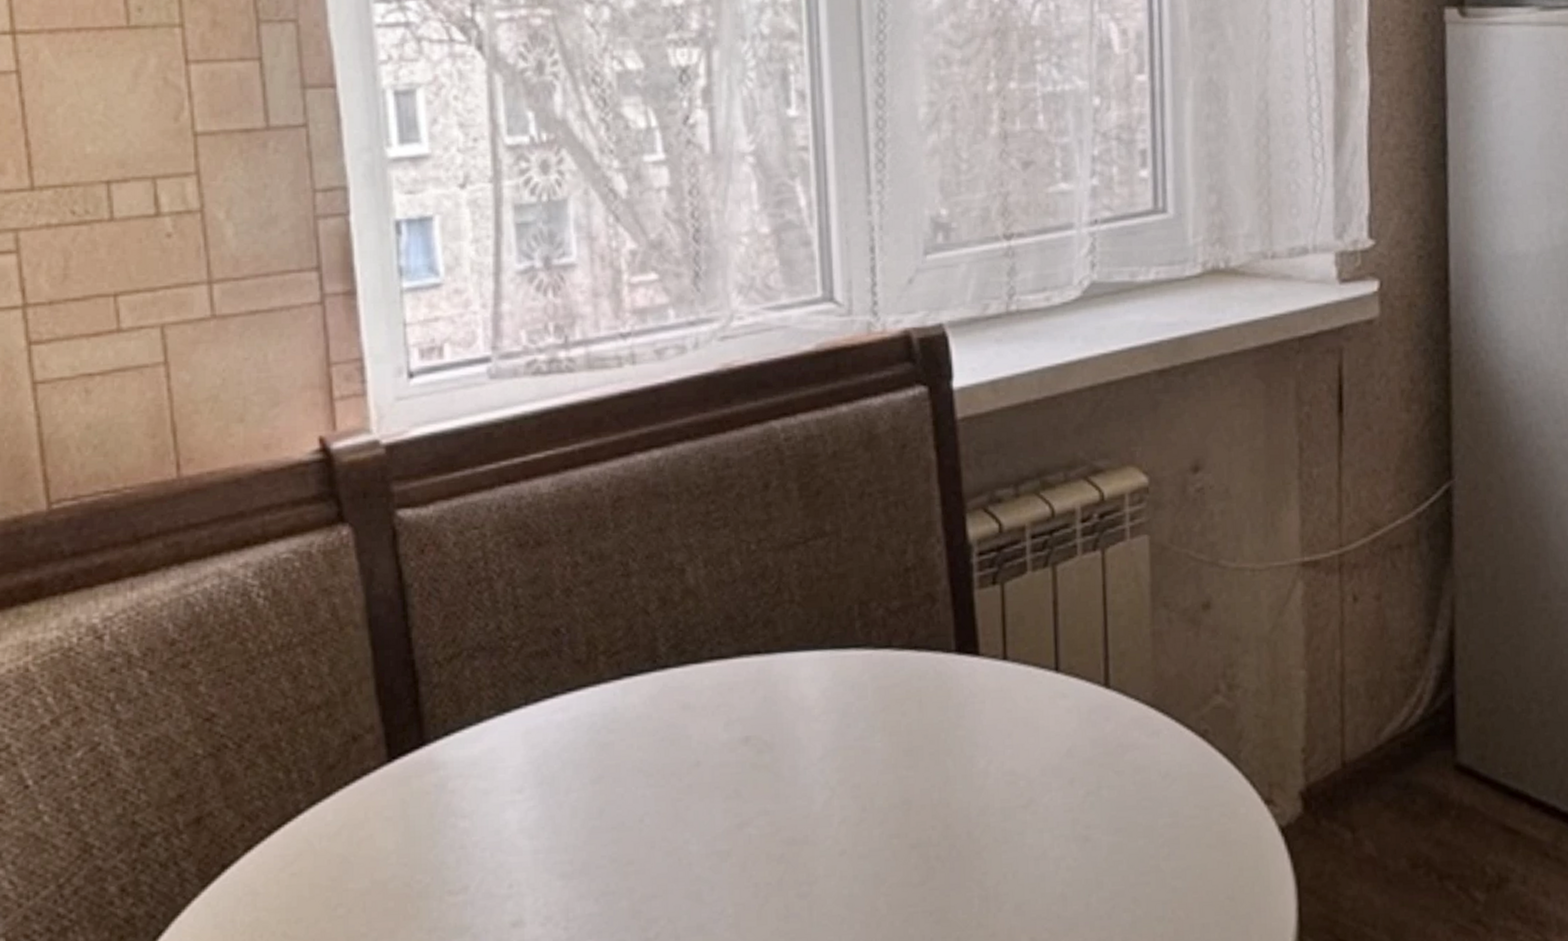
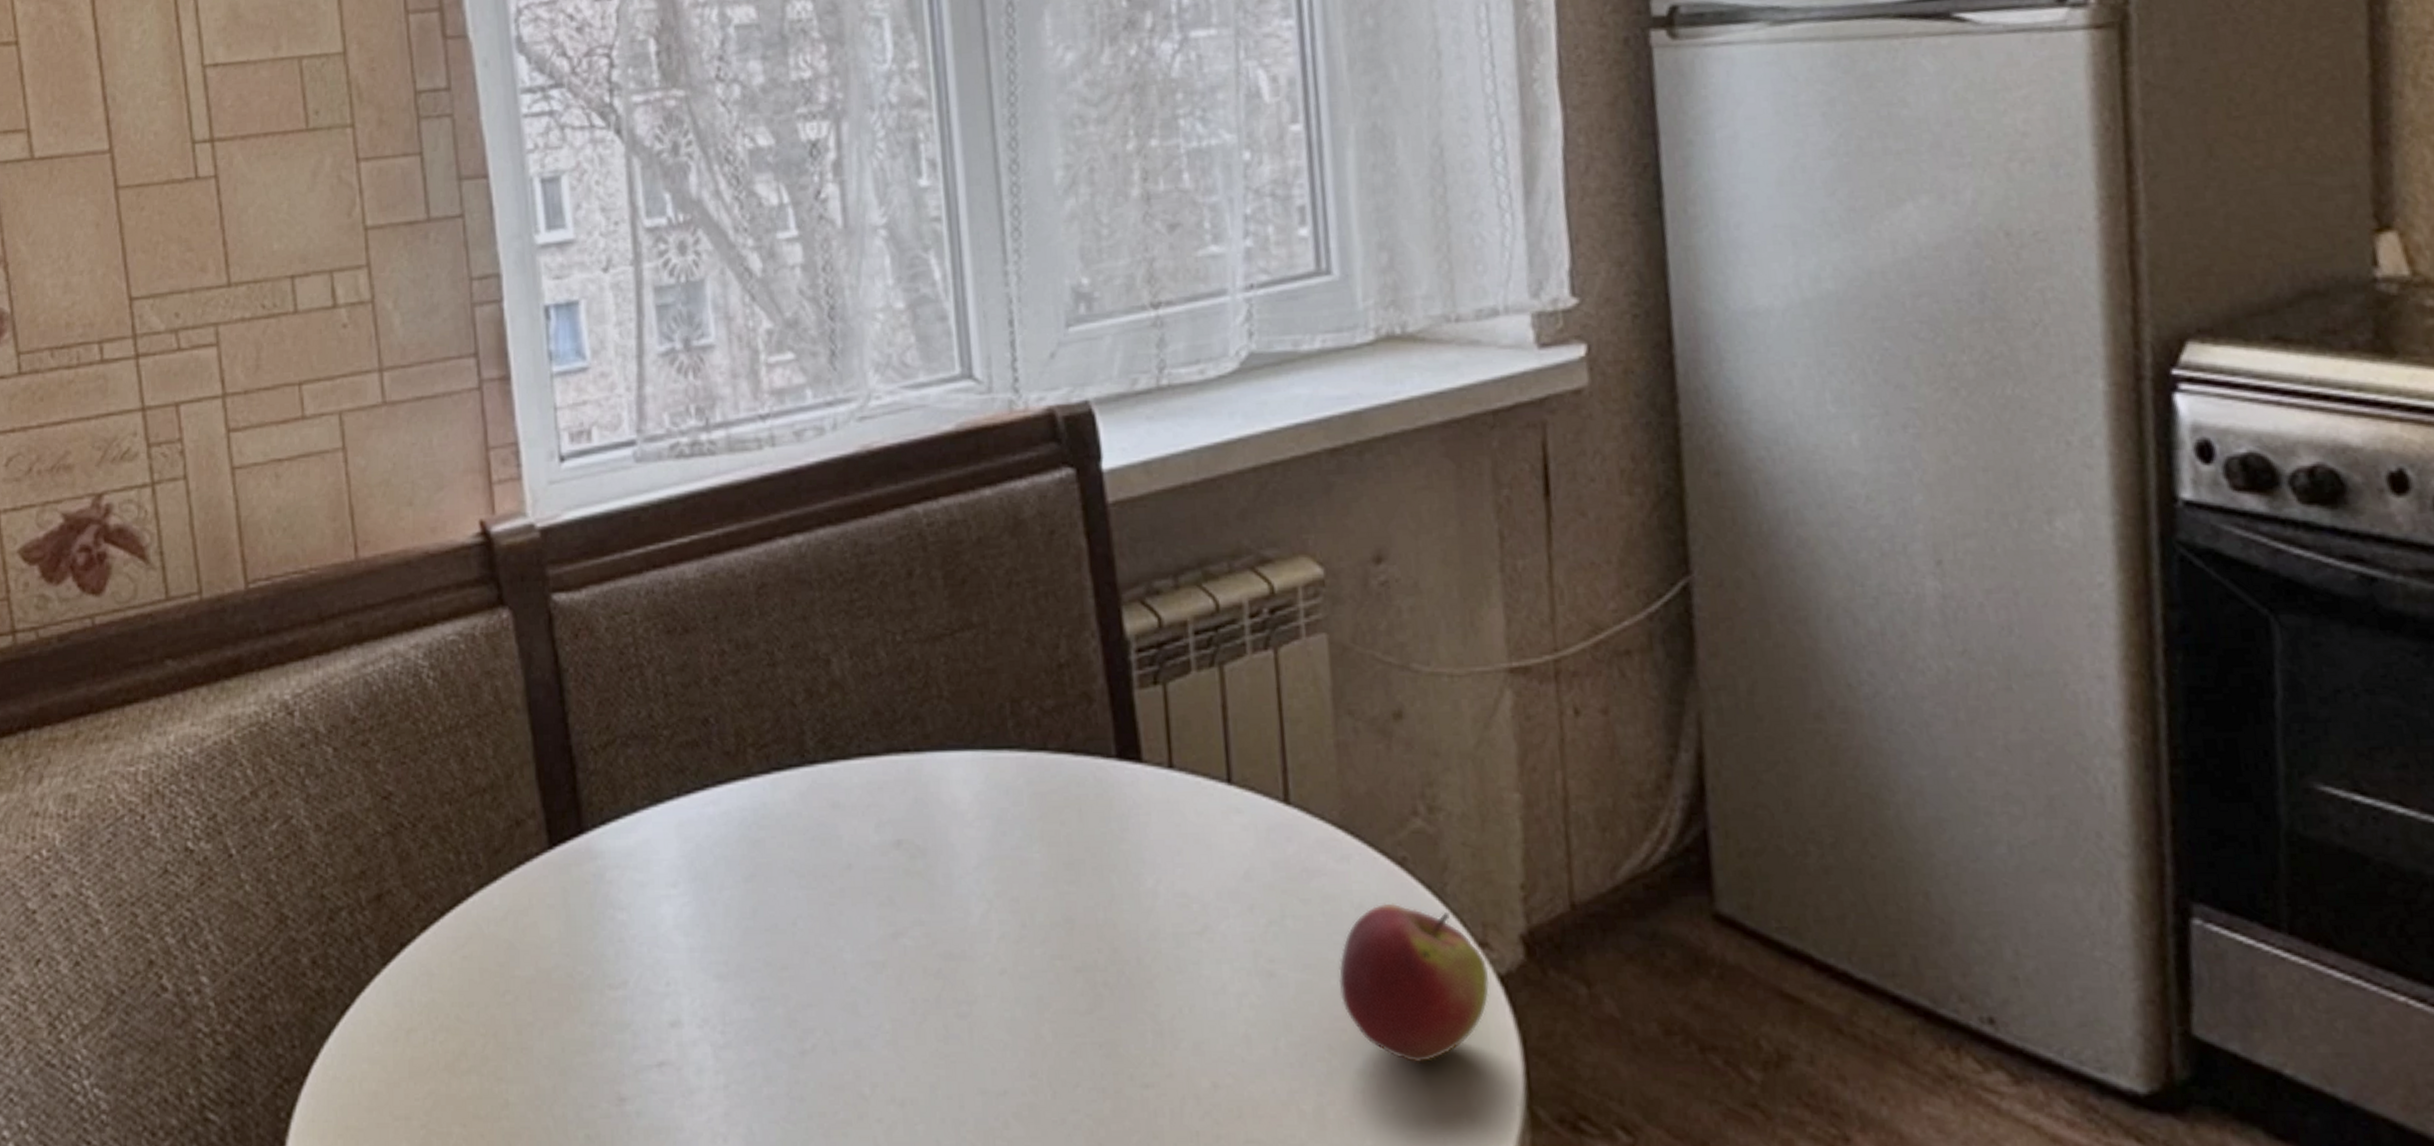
apple: none [1145,770,1273,908] -> present [1338,903,1490,1064]

